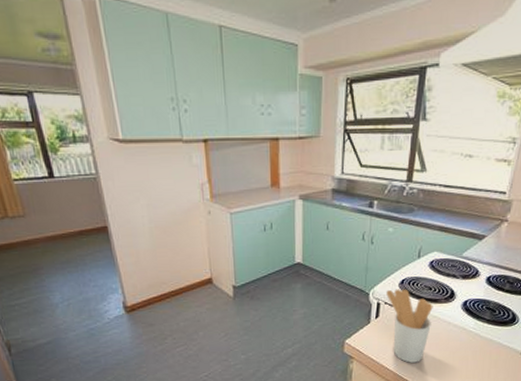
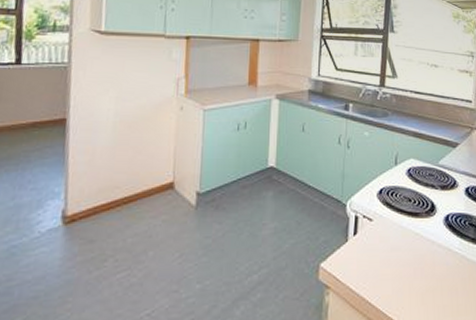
utensil holder: present [386,289,433,363] -> none [364,199,414,295]

